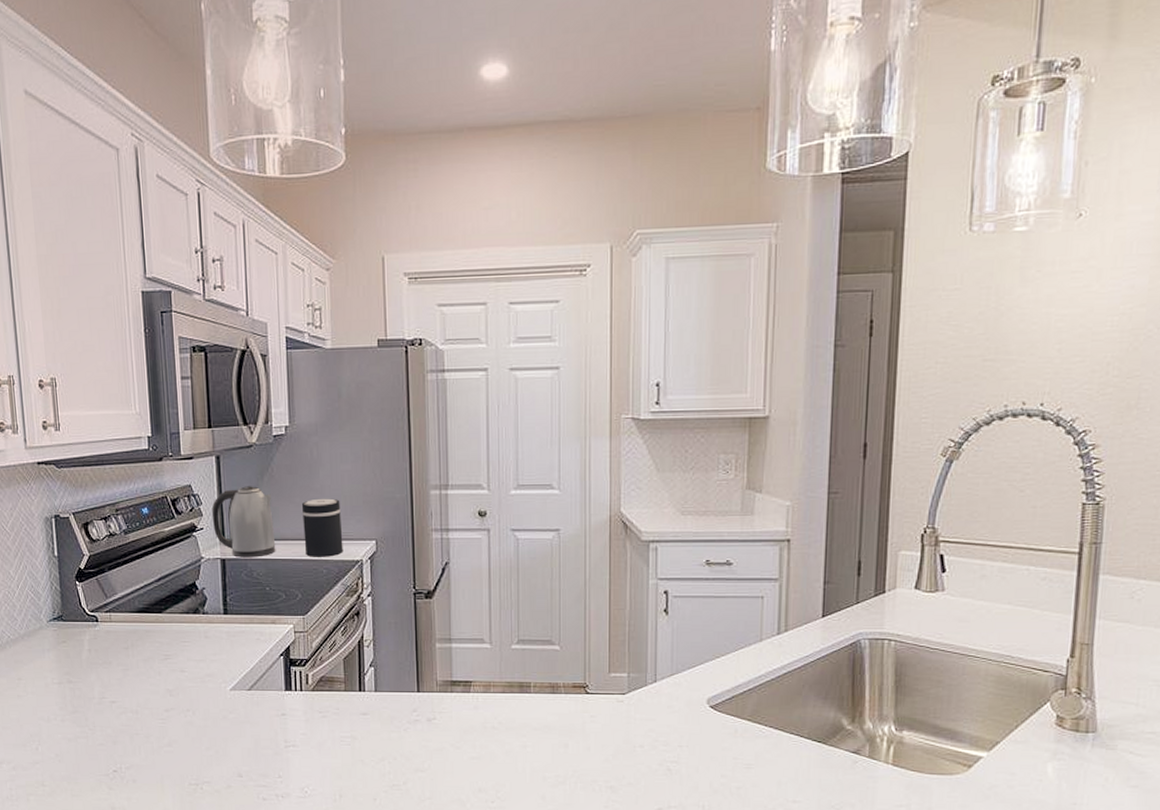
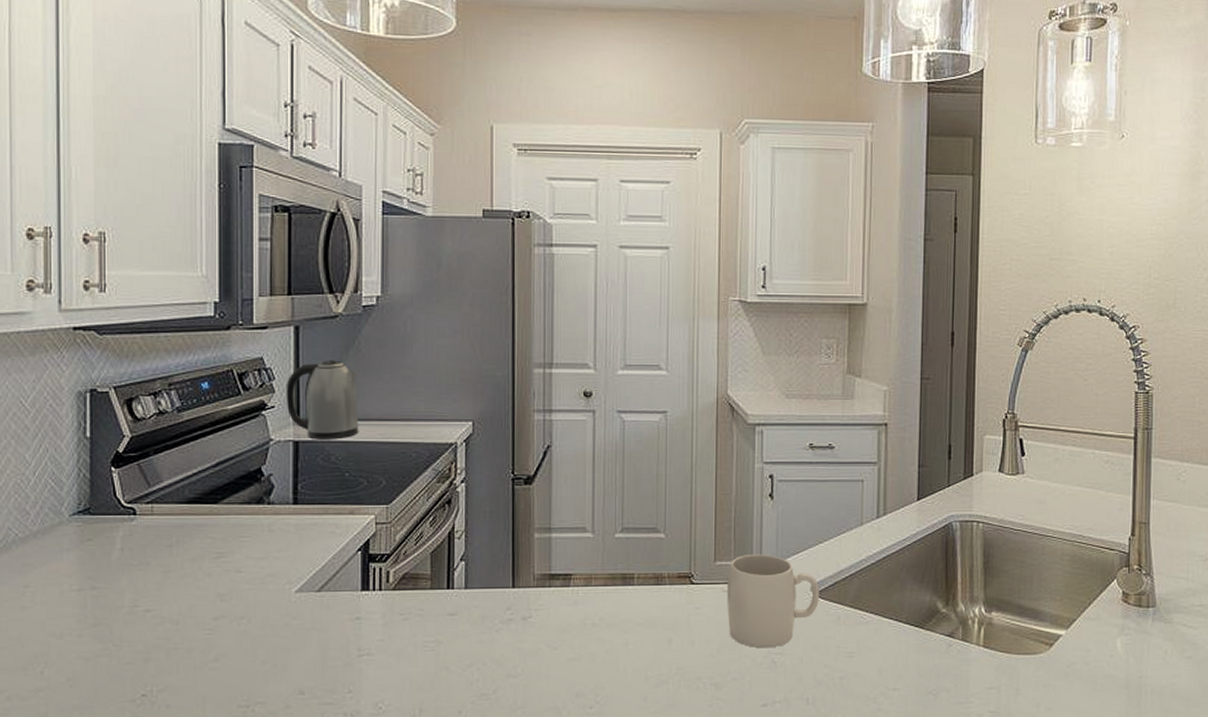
cylinder: present [301,498,343,557] -> none [391,375,436,439]
mug: none [622,666,717,757] -> present [727,553,820,649]

